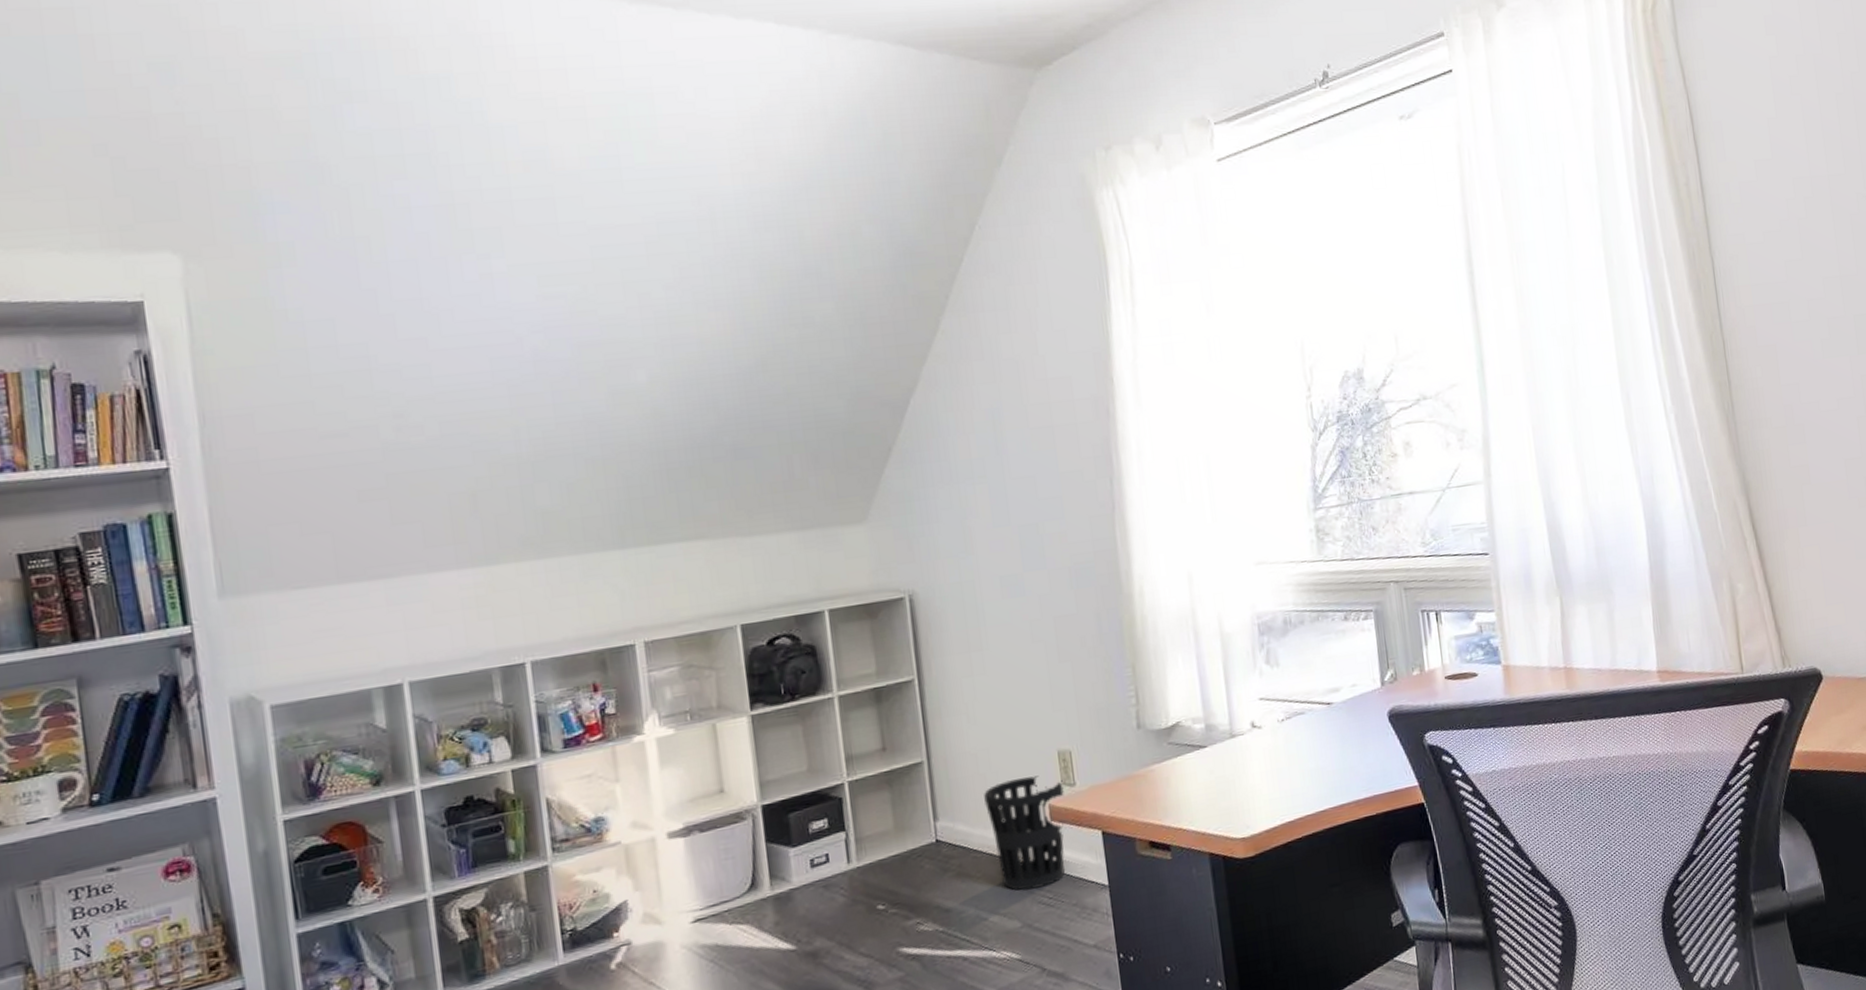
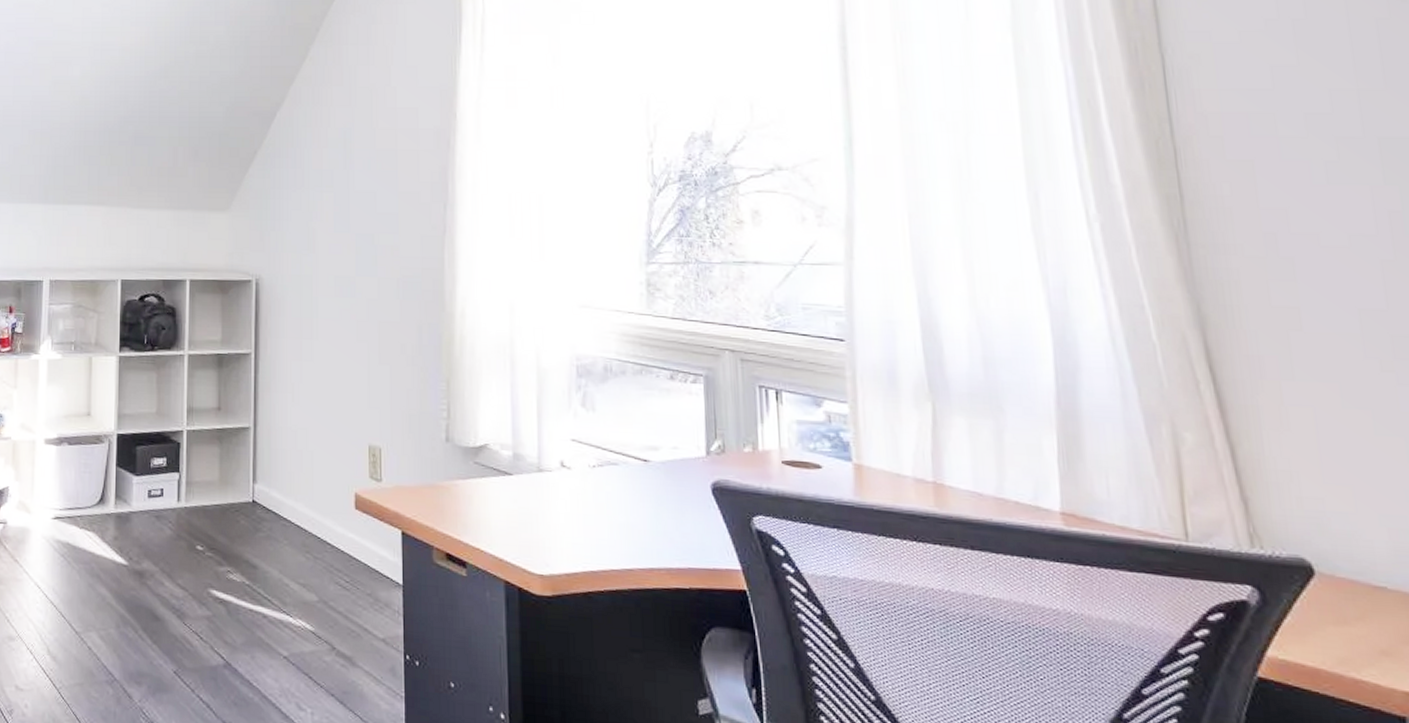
wastebasket: present [984,775,1065,891] -> none [299,462,370,570]

